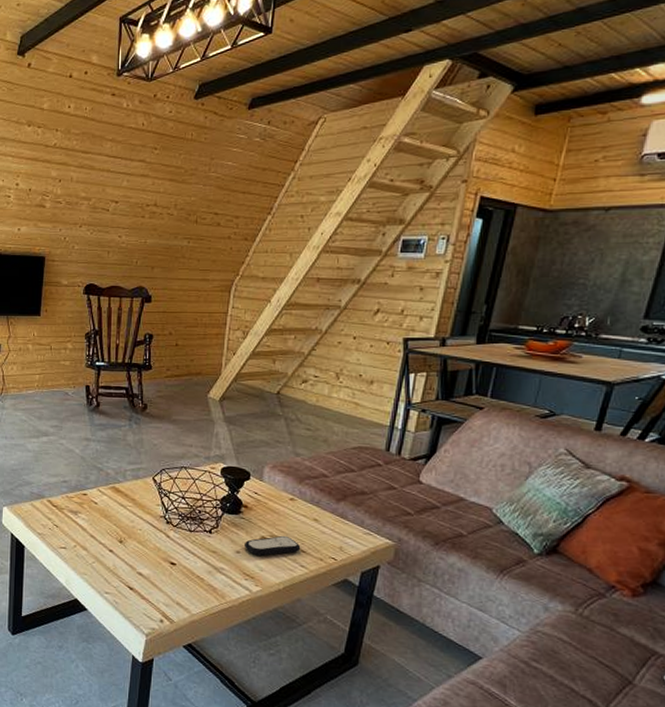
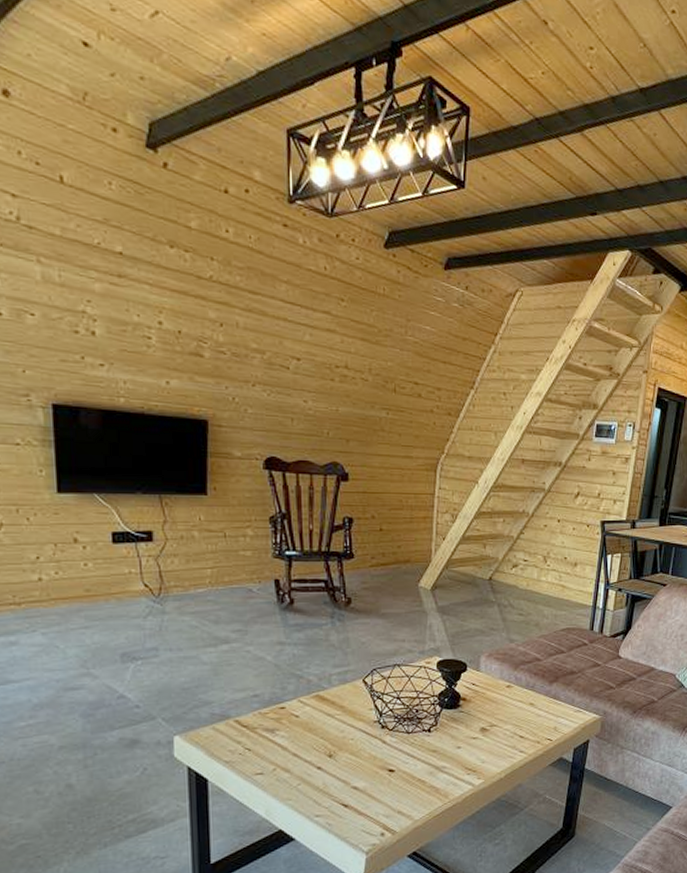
remote control: present [245,535,301,556] -> none [465,723,519,748]

